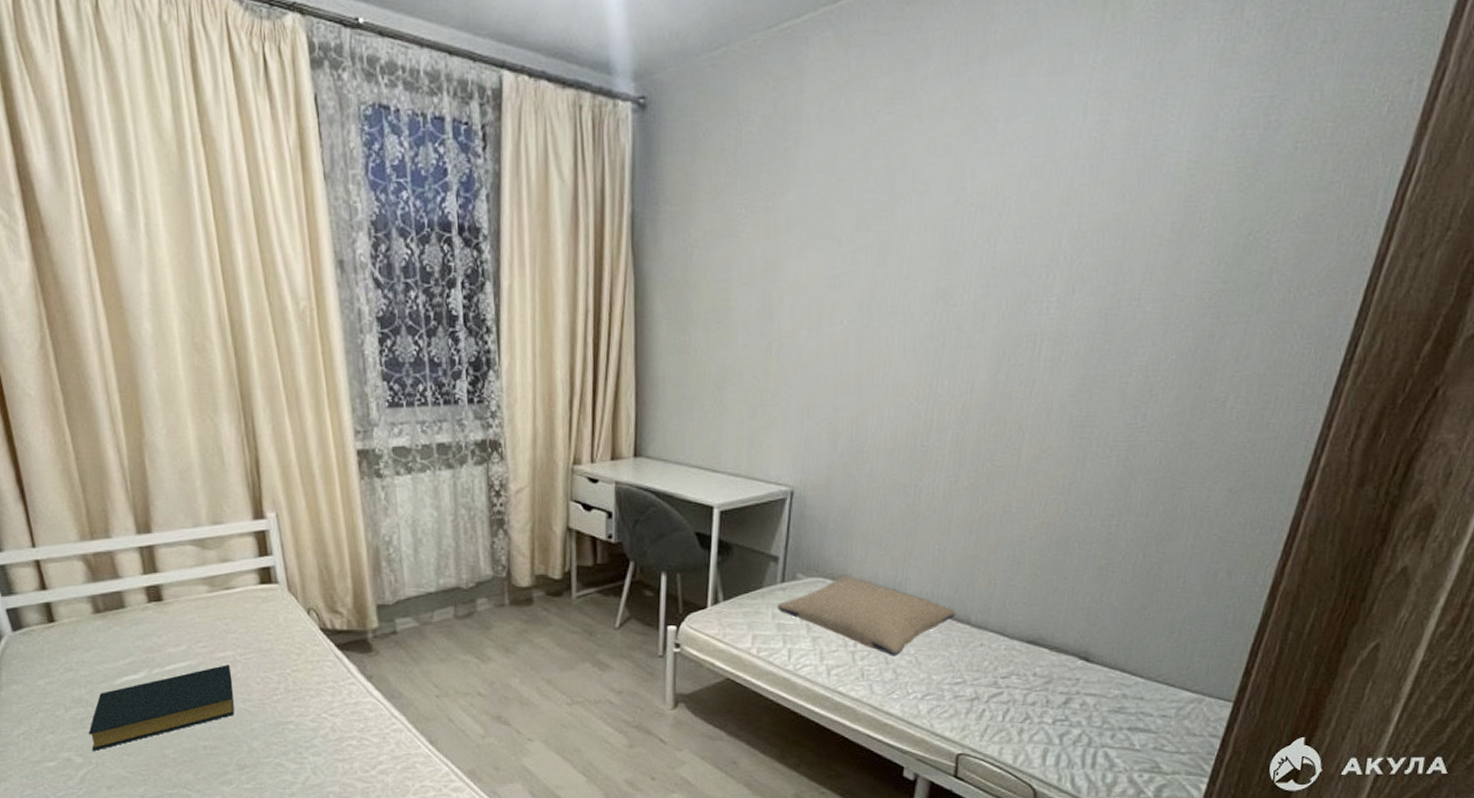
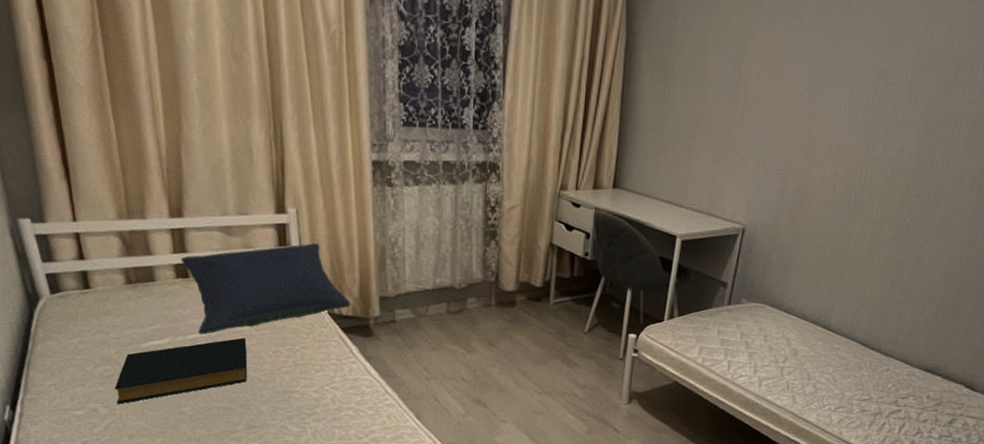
pillow: none [152,550,345,664] -> present [180,243,351,334]
pillow: present [778,576,956,657] -> none [723,303,870,374]

